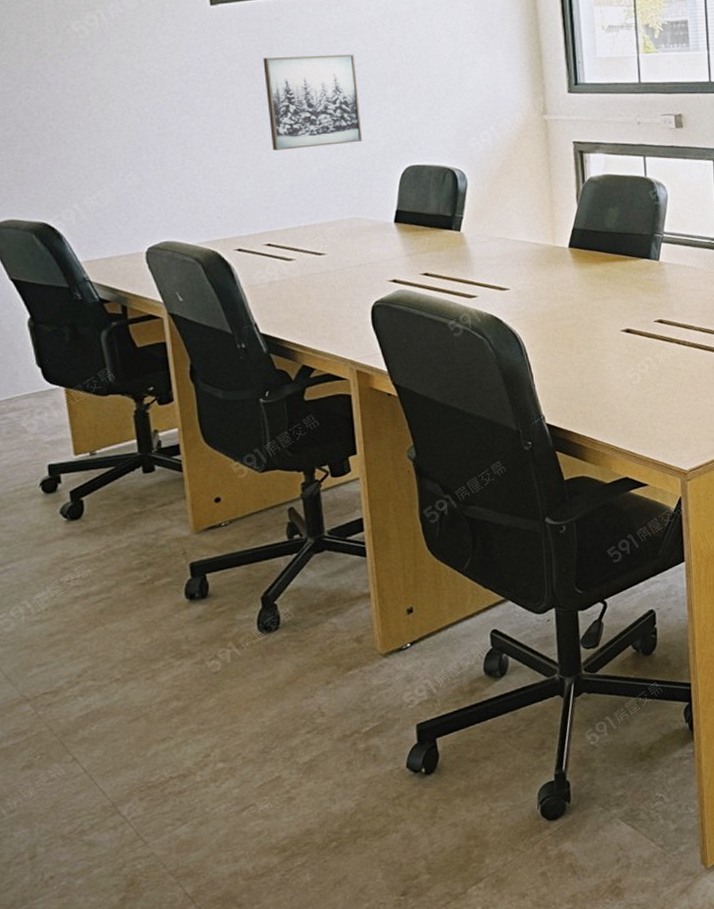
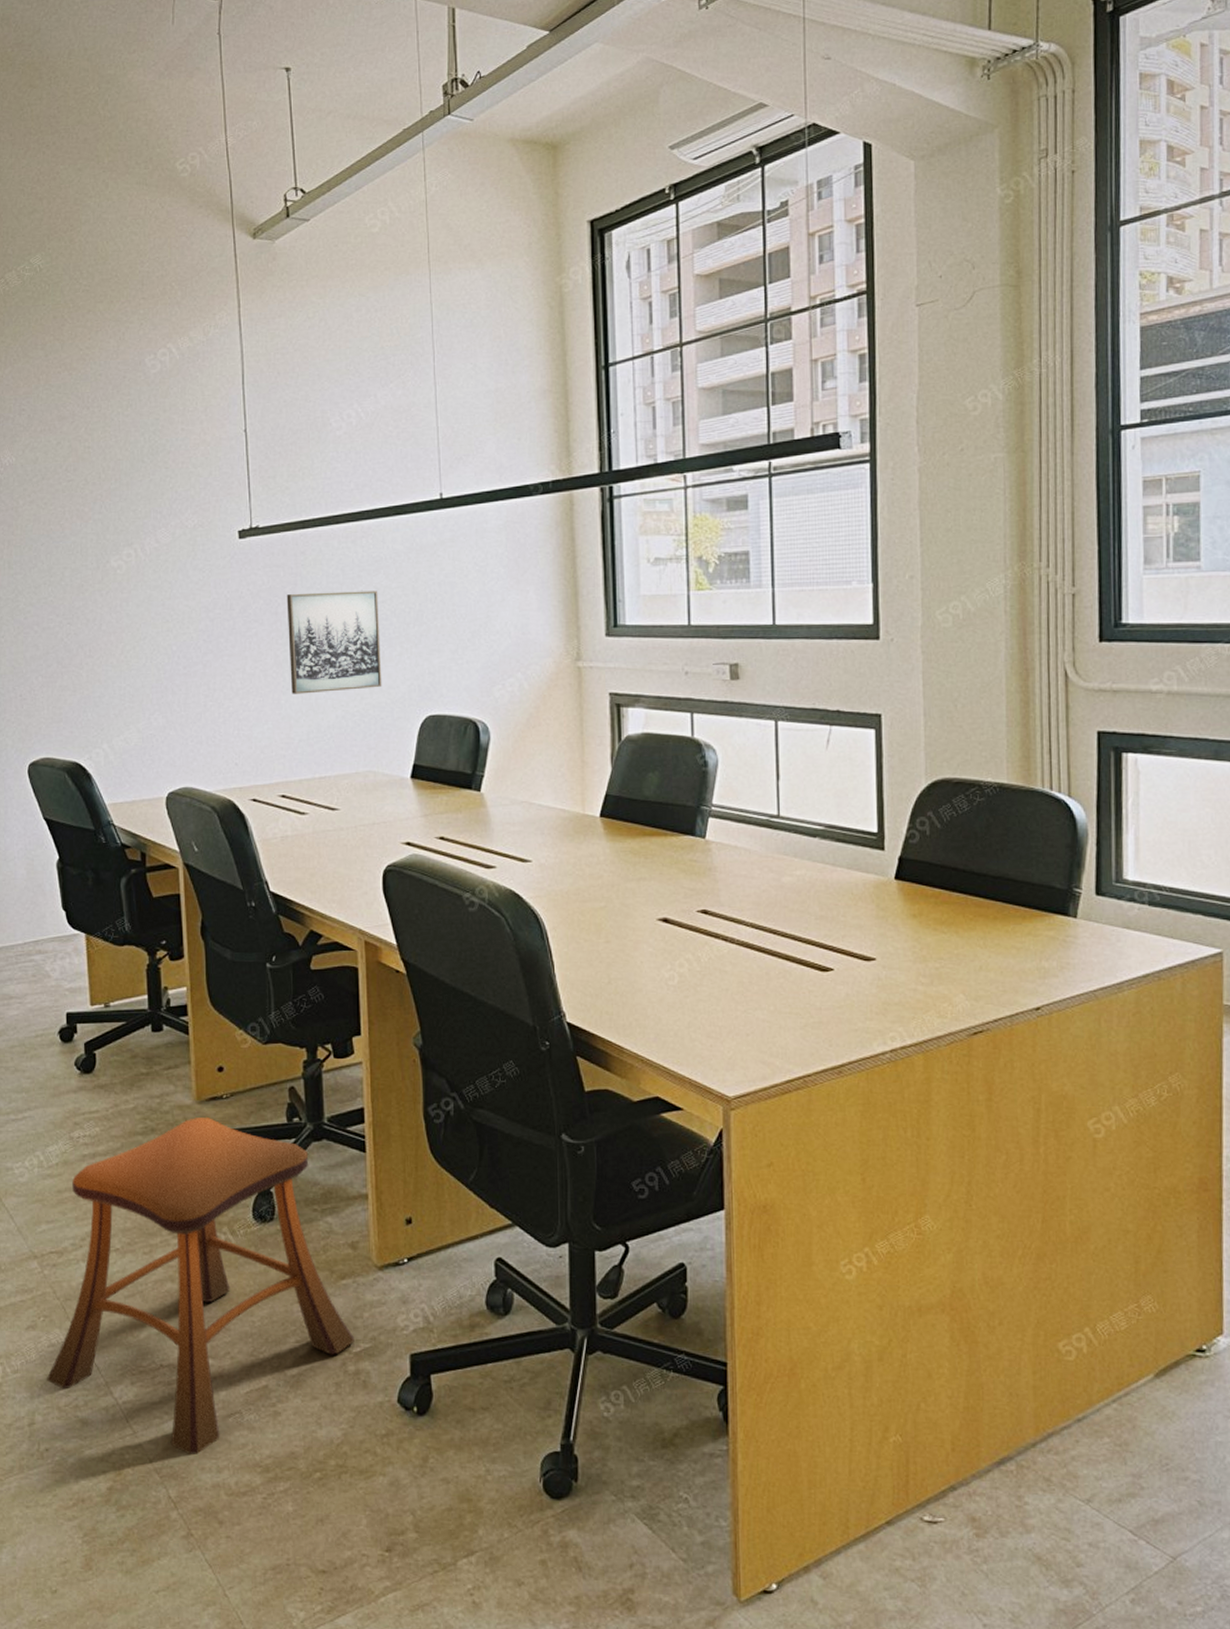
stool: none [47,545,363,853] -> present [47,1118,354,1456]

